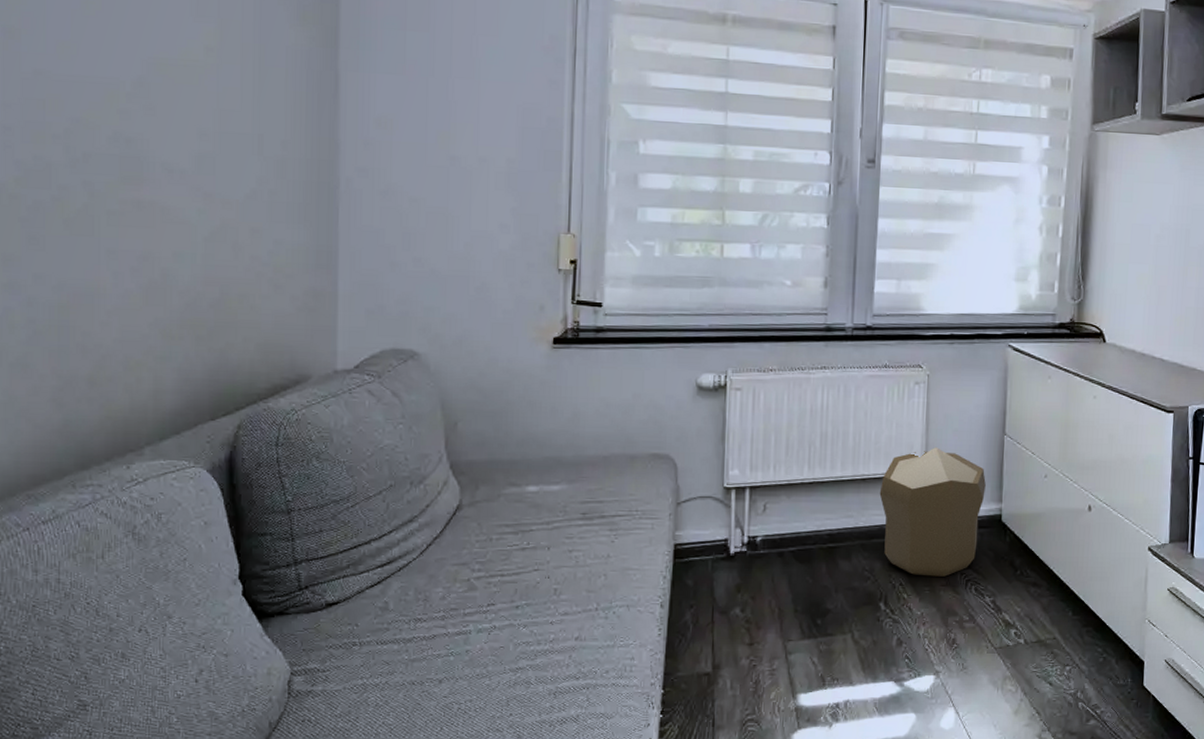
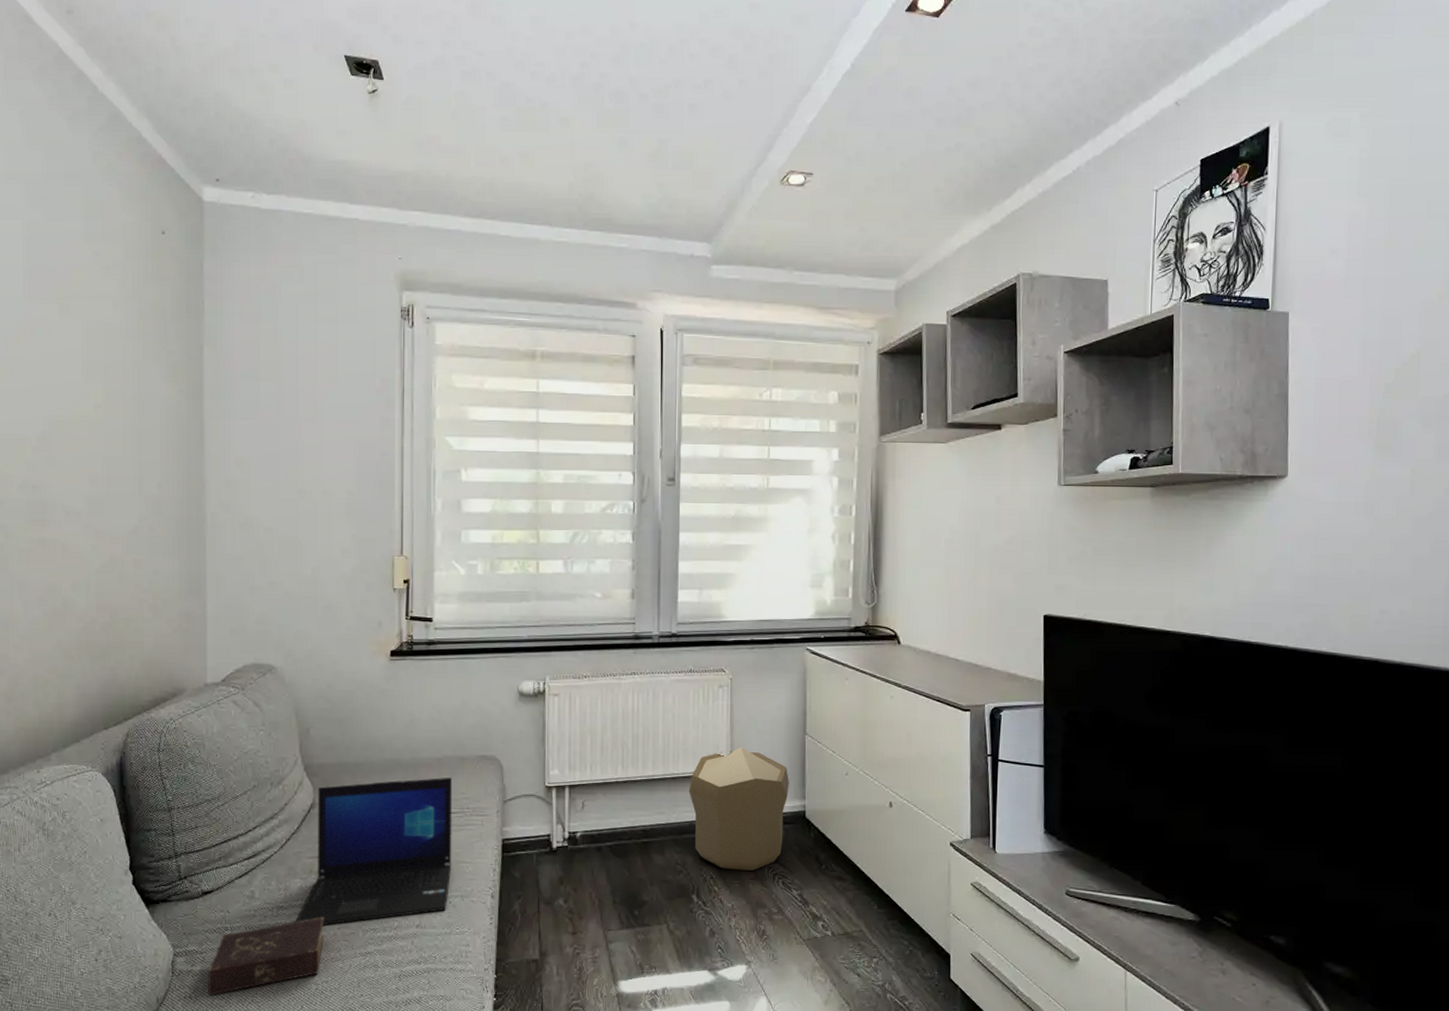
book: none [331,629,469,718] -> present [208,917,324,996]
laptop: none [436,476,621,639] -> present [295,777,453,925]

